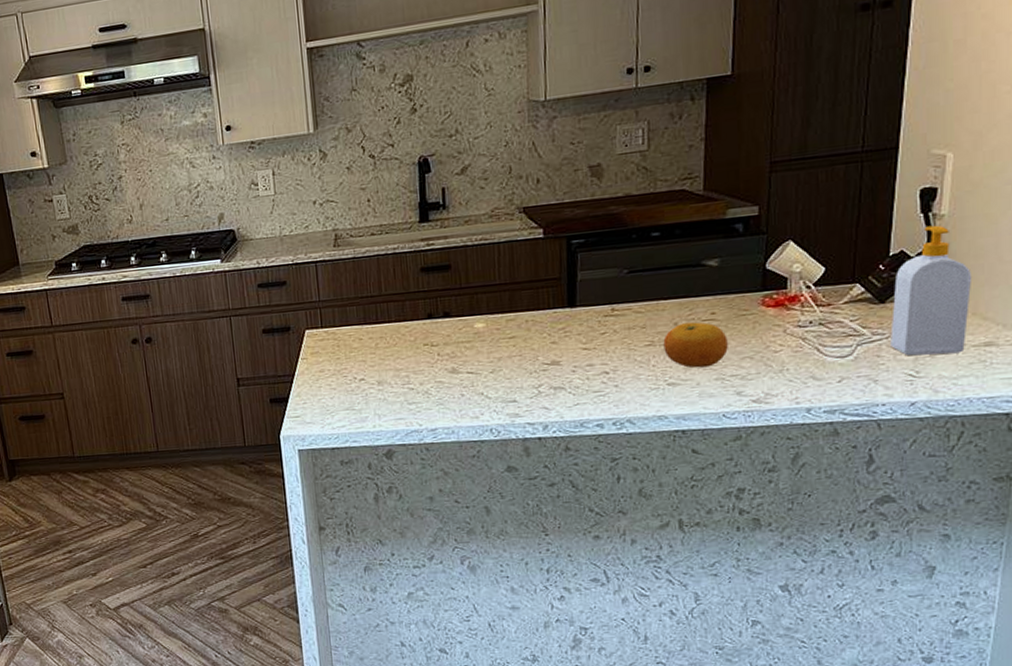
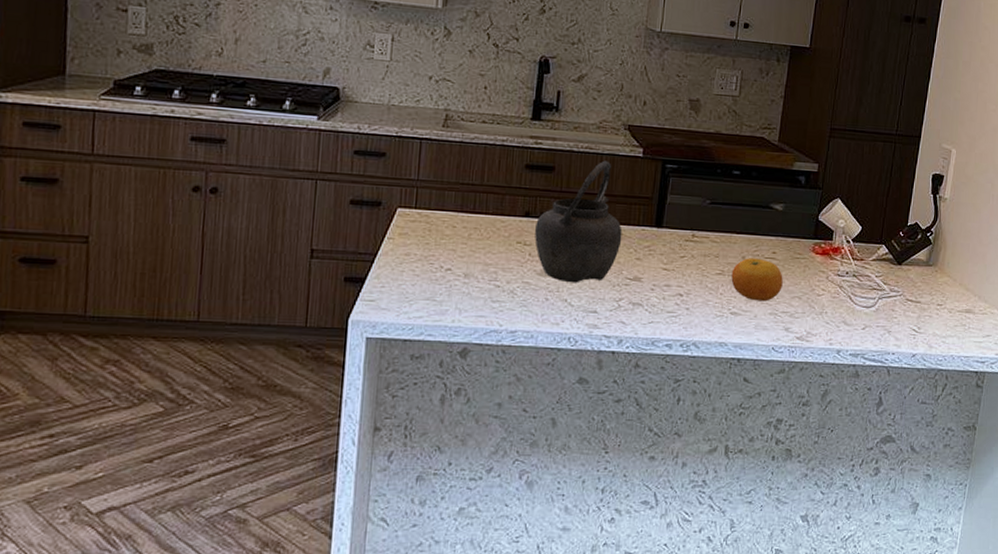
kettle: none [440,248,533,376] -> present [535,160,623,283]
soap bottle: present [890,225,973,356] -> none [902,205,962,316]

